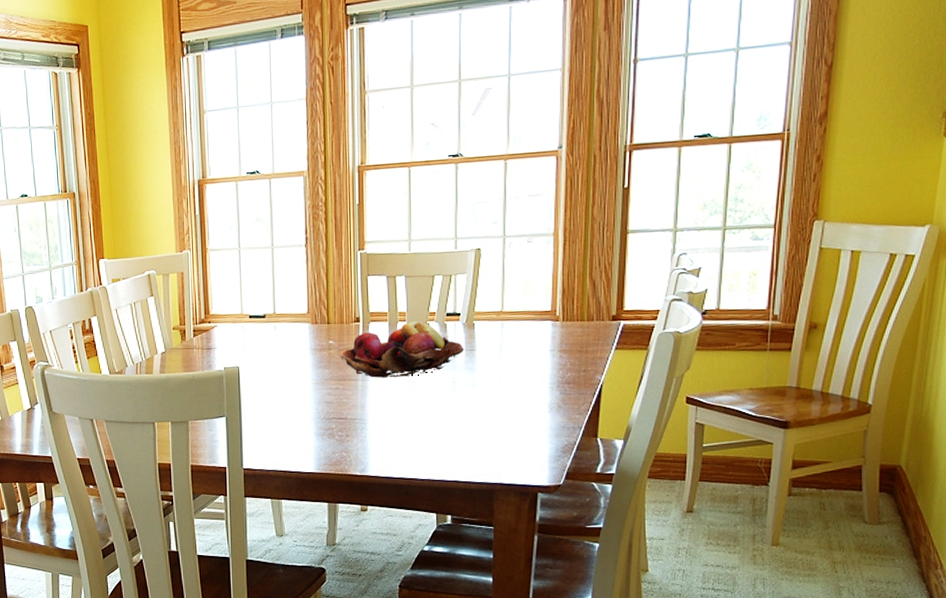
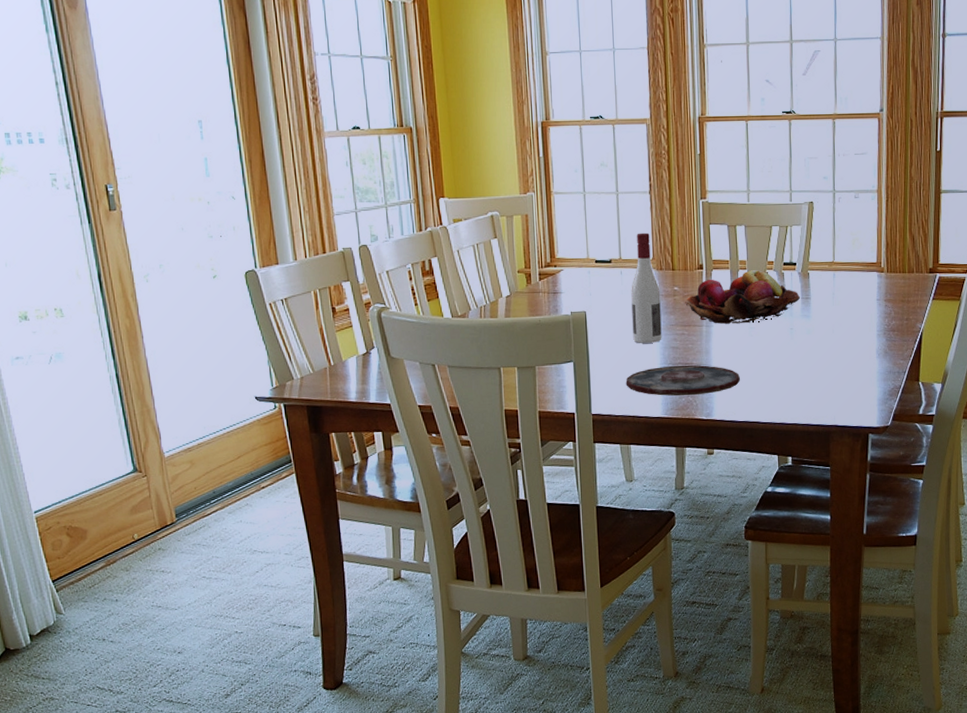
plate: none [278,419,398,452] -> present [626,365,741,396]
wine bottle: none [285,286,316,398] -> present [631,232,662,343]

